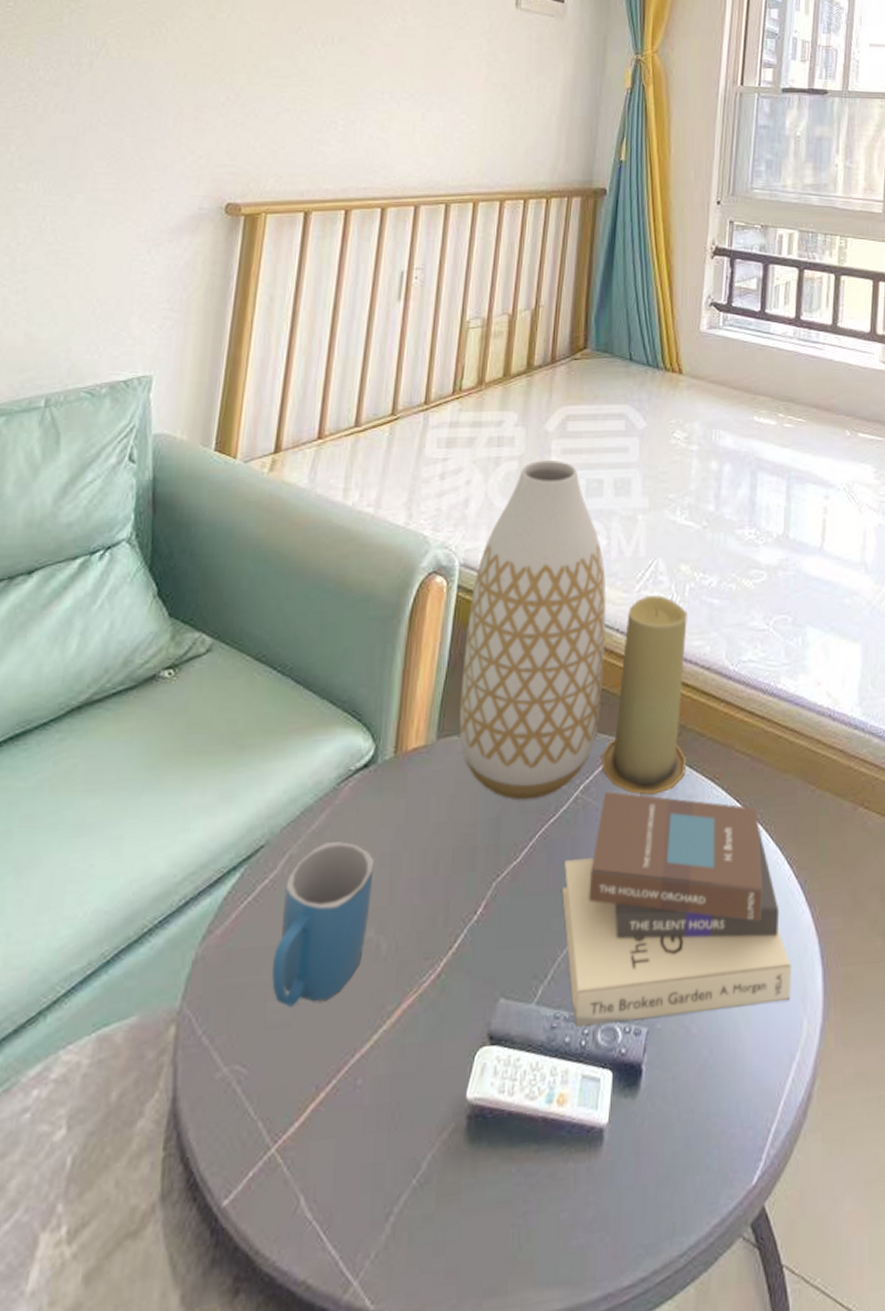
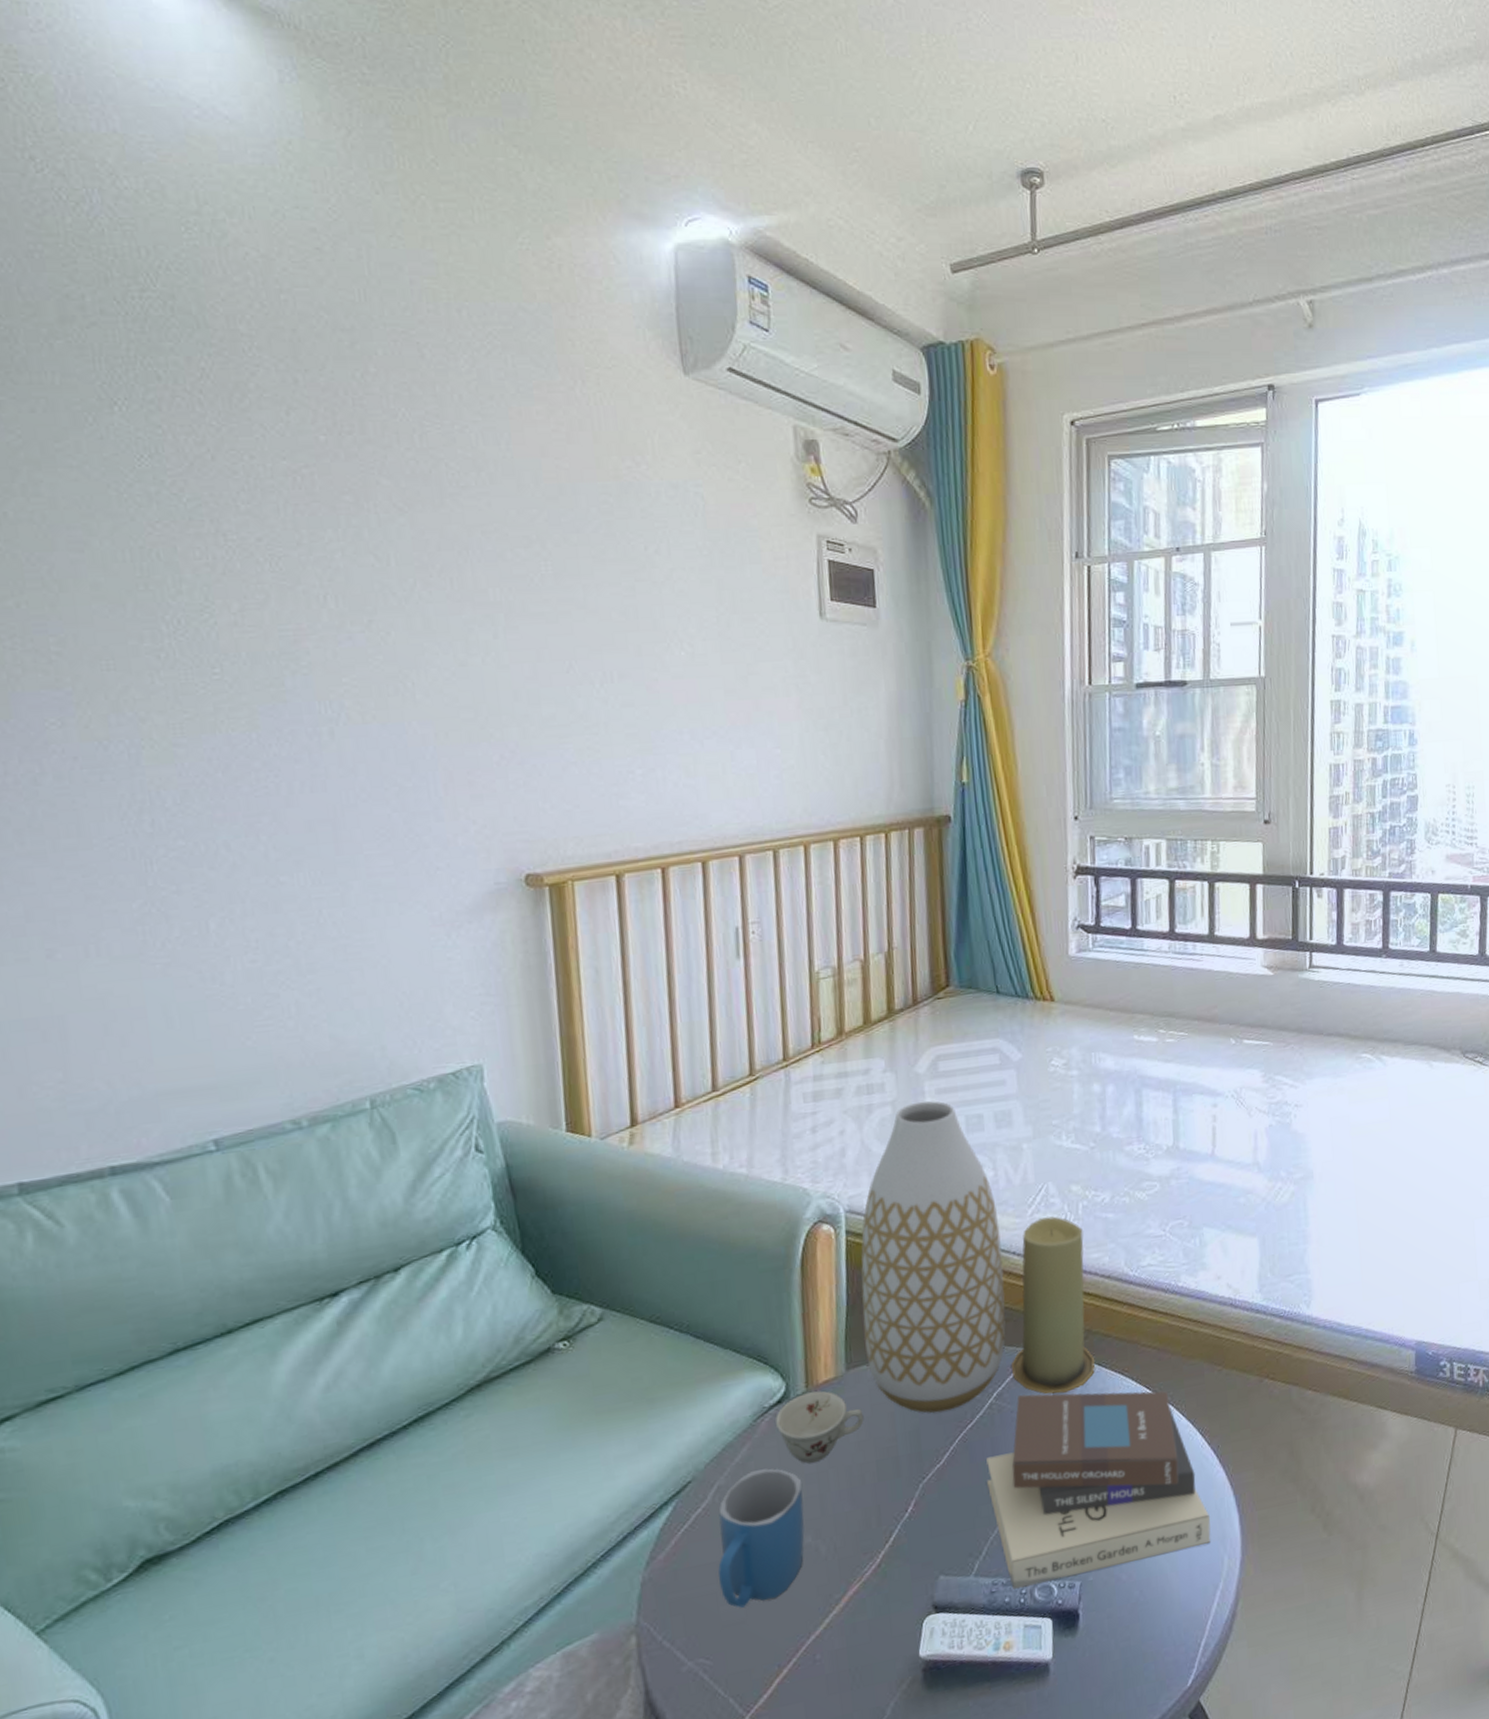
teacup: none [359,759,447,841] -> present [775,1390,864,1464]

